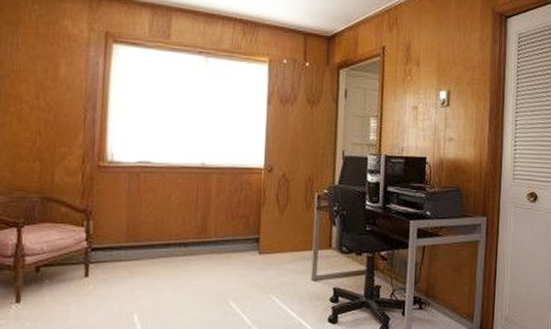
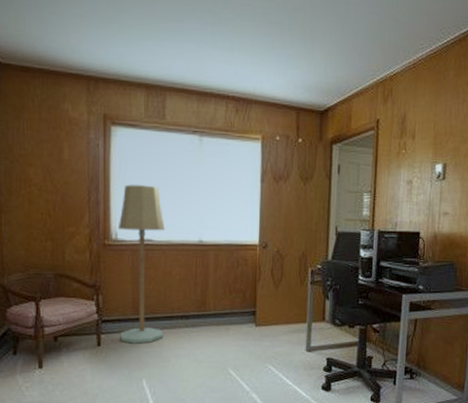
floor lamp: none [111,104,165,274] -> present [117,184,165,344]

